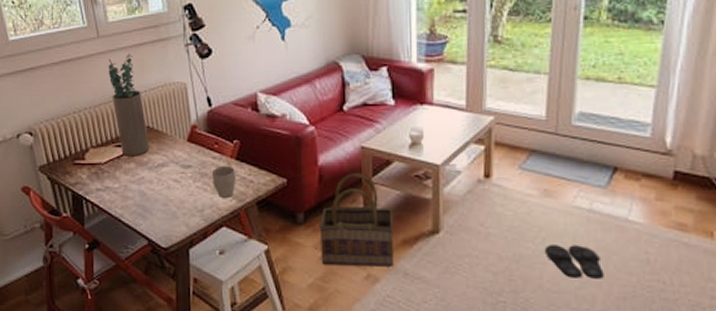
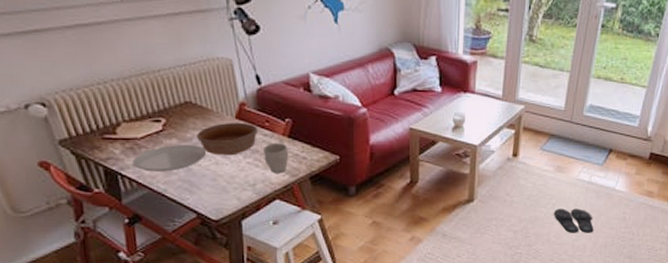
plate: none [95,169,160,196] -> present [132,145,207,172]
vase: present [108,53,149,156] -> none [136,22,193,132]
bowl: none [152,145,208,180] -> present [196,122,259,156]
basket: present [319,173,394,267] -> none [369,152,436,230]

